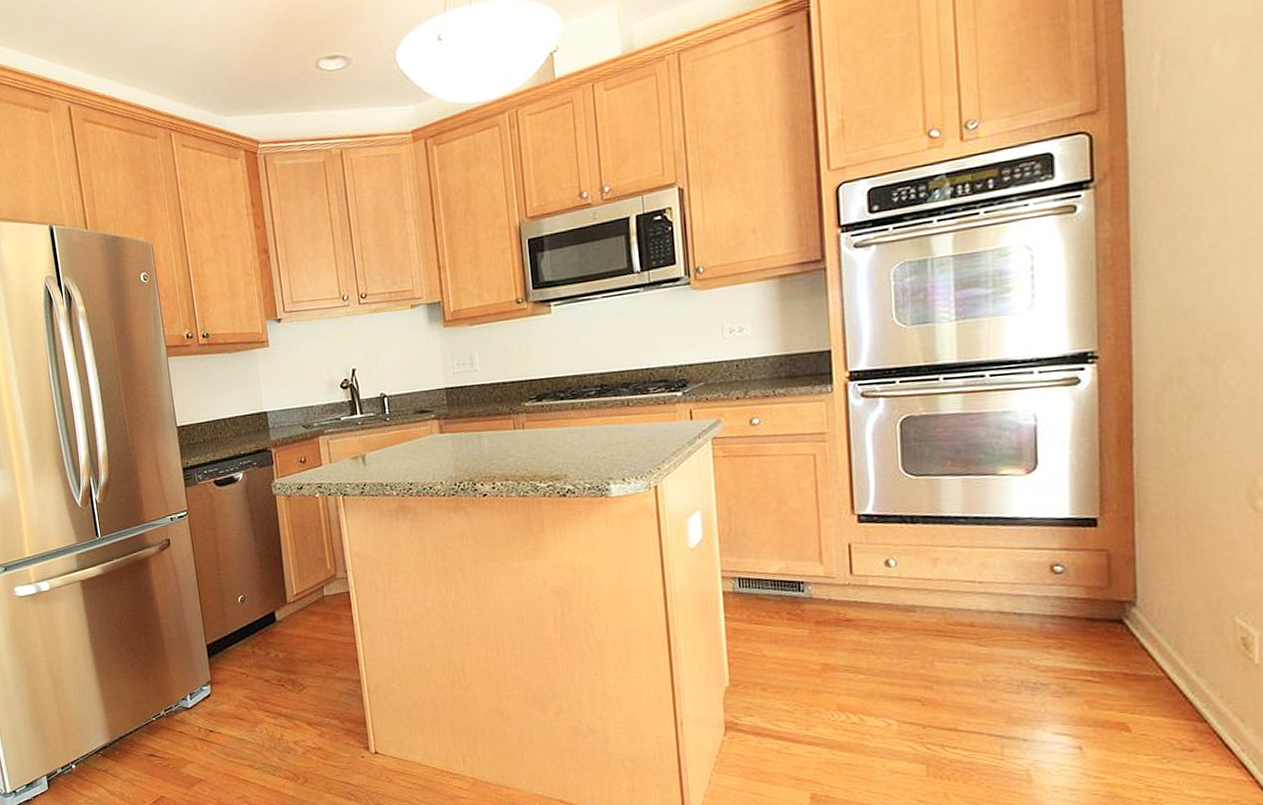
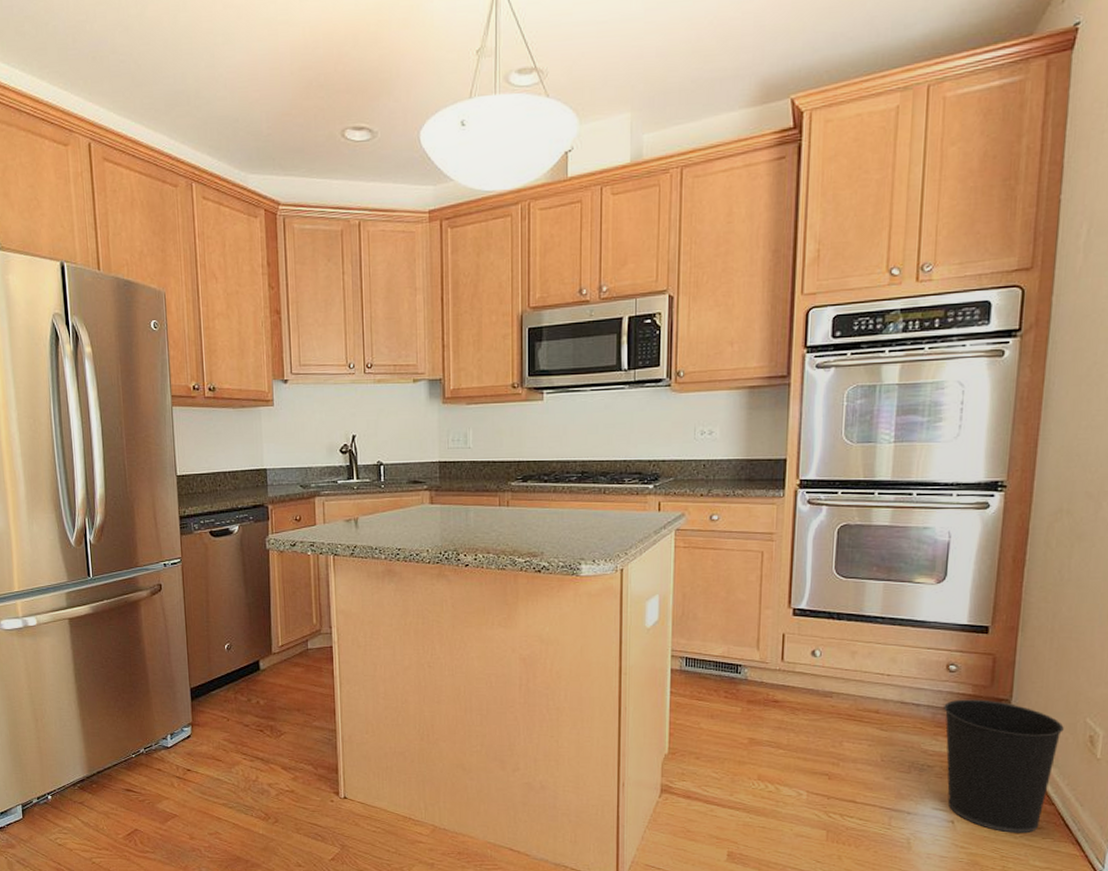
wastebasket: none [1053,603,1207,758] -> present [944,699,1064,834]

